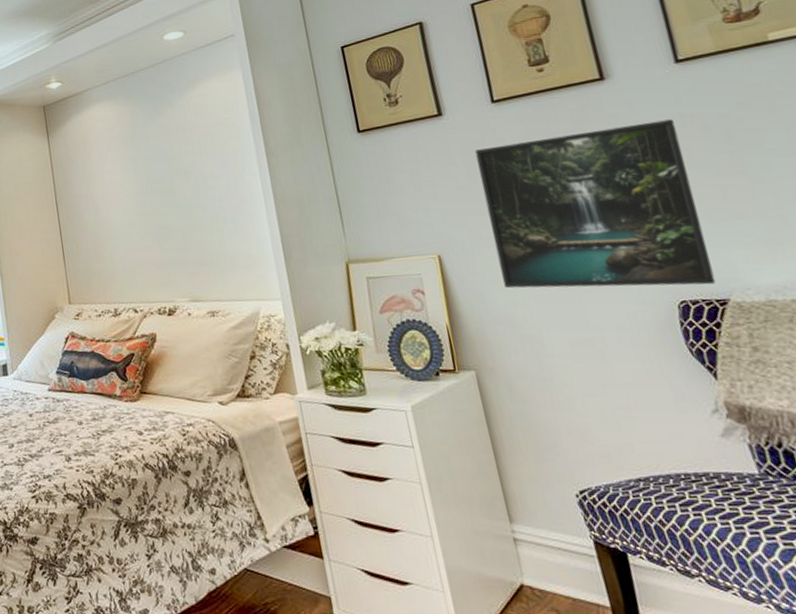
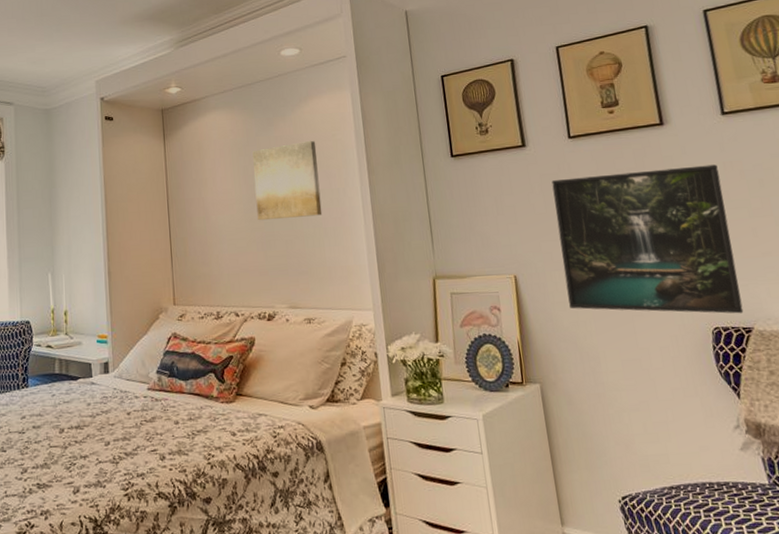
wall art: none [141,126,220,213] -> present [252,141,323,221]

